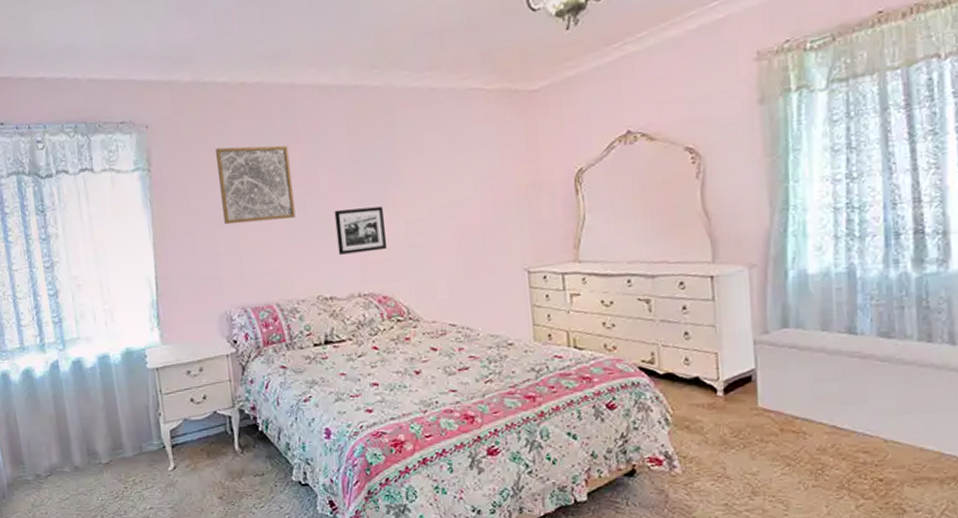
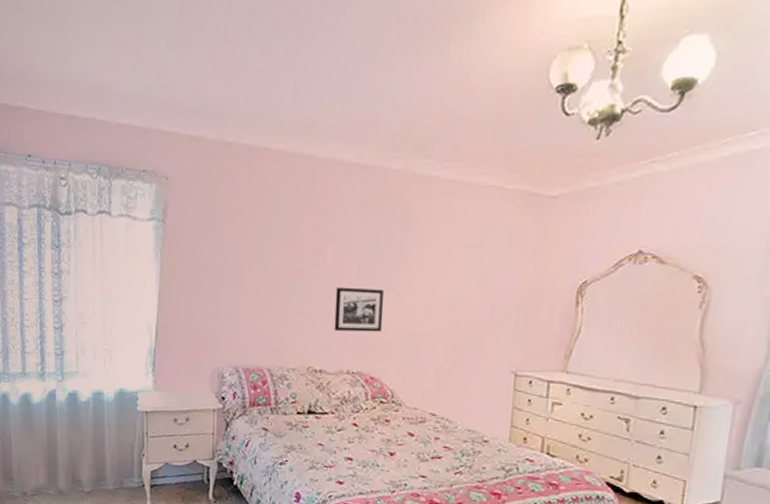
wall art: present [214,145,296,225] -> none [229,209,301,288]

